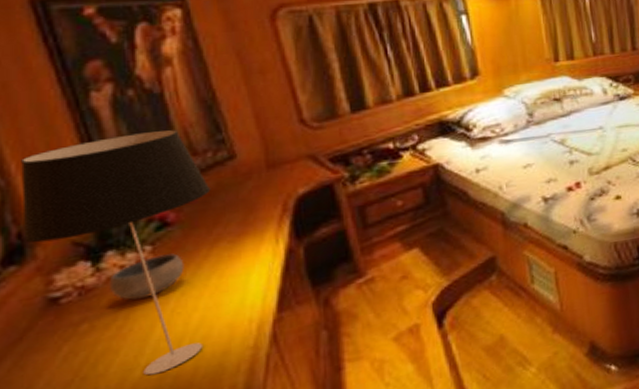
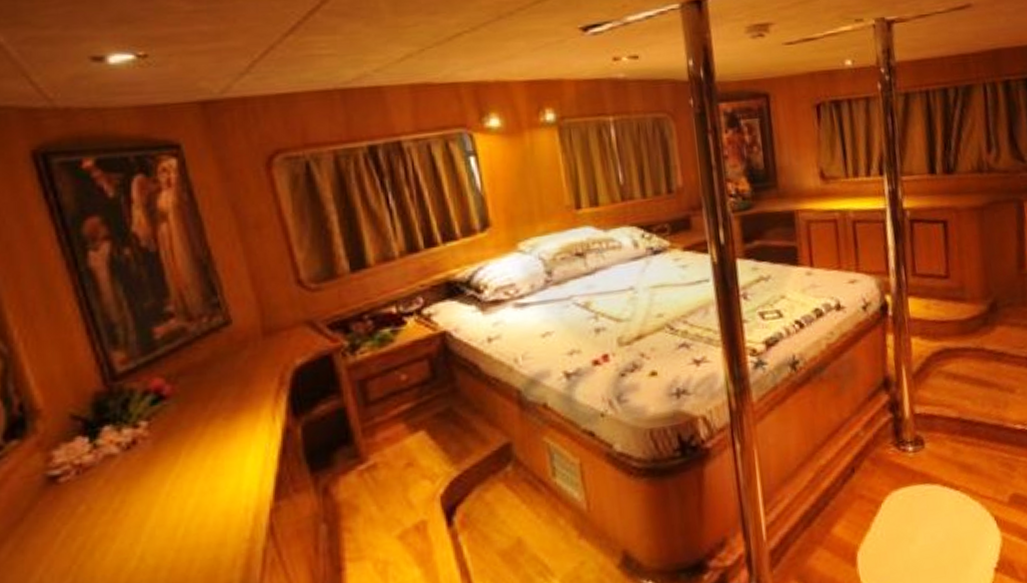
table lamp: present [21,130,211,376] -> none [23,292,206,567]
bowl: present [109,253,185,300] -> none [105,430,180,481]

